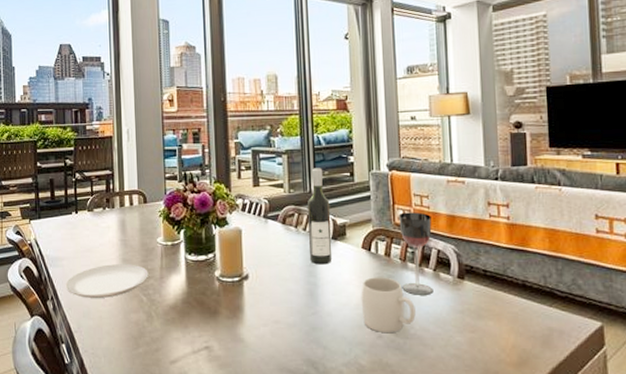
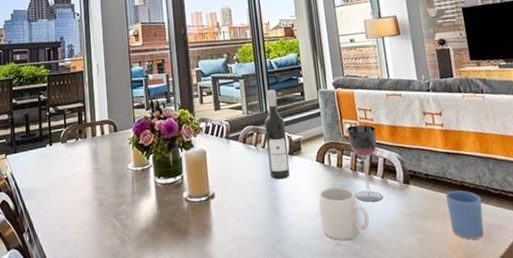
plate: present [65,264,149,298] -> none [41,191,121,228]
mug: none [503,290,545,343] -> present [445,190,484,240]

